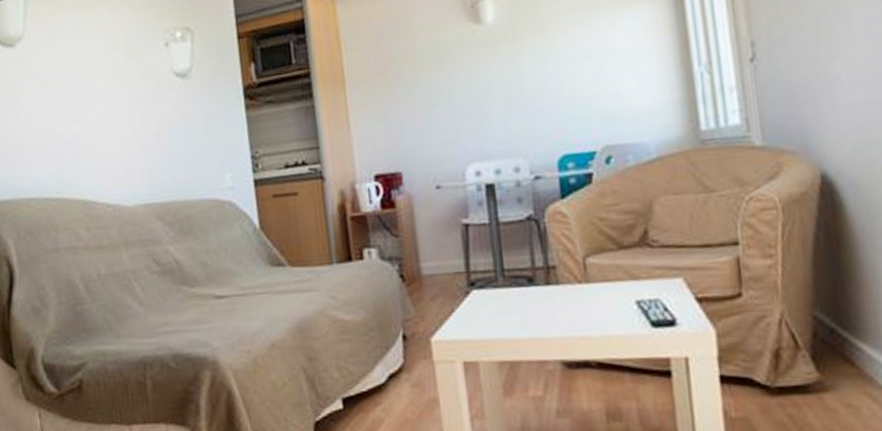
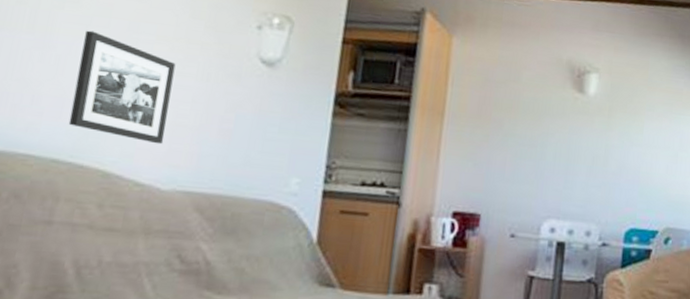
picture frame: none [41,84,119,169] -> present [68,30,176,145]

